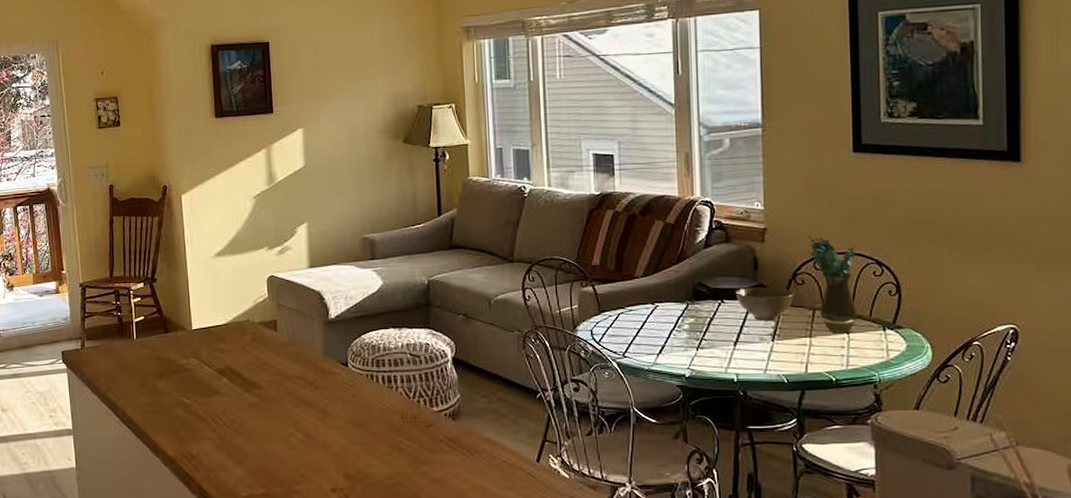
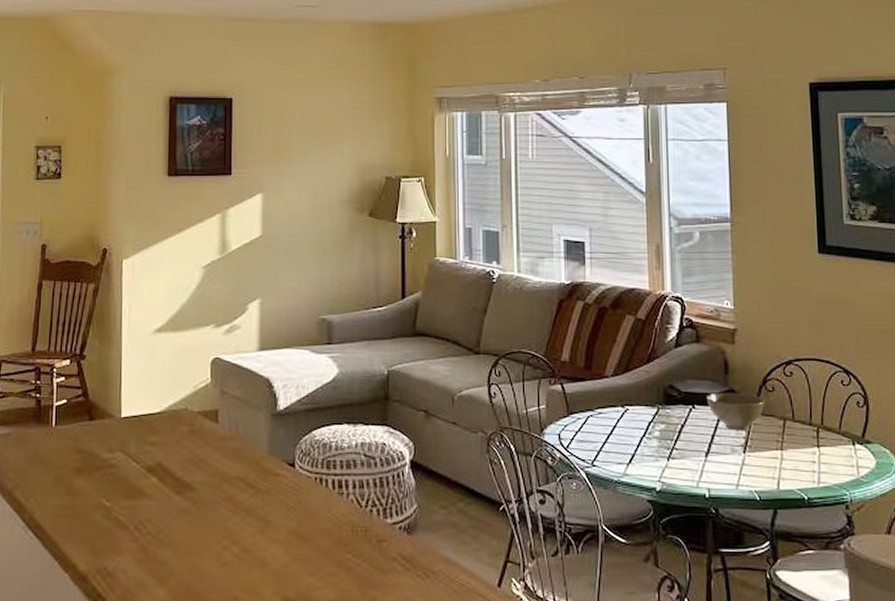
vase: present [808,236,858,333] -> none [777,339,828,447]

